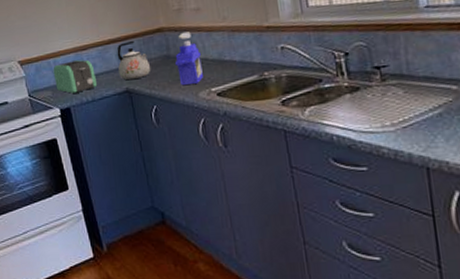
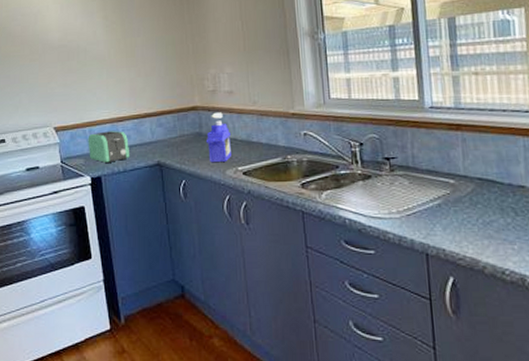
kettle: present [117,40,151,81] -> none [152,116,183,154]

